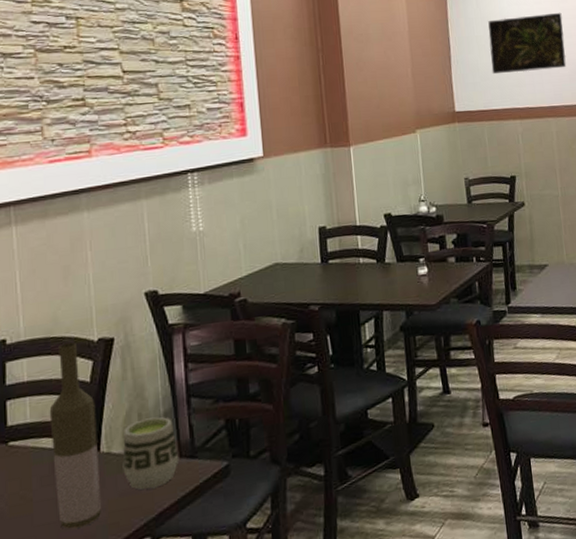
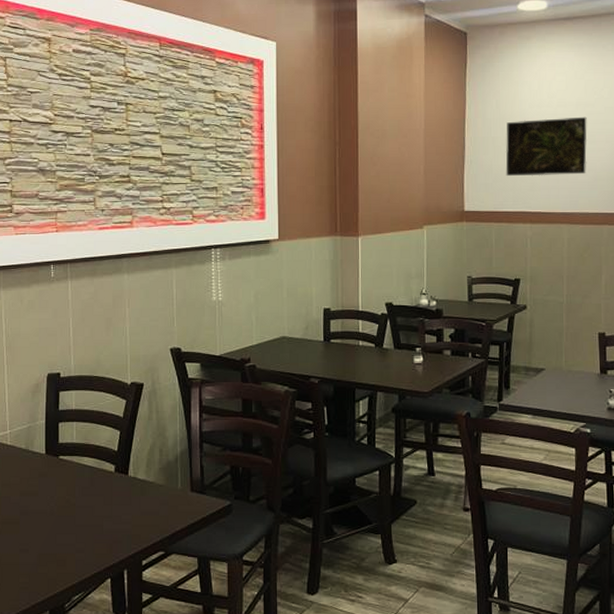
bottle: present [49,342,101,529] -> none [90,383,127,533]
cup: present [122,416,179,490] -> none [145,454,191,513]

